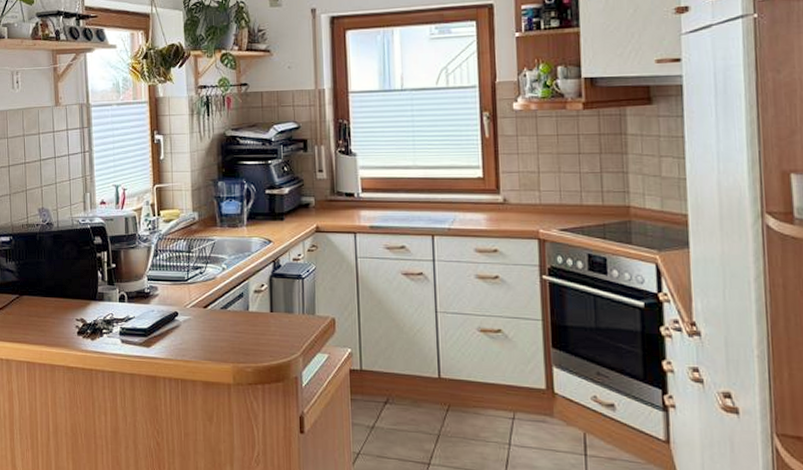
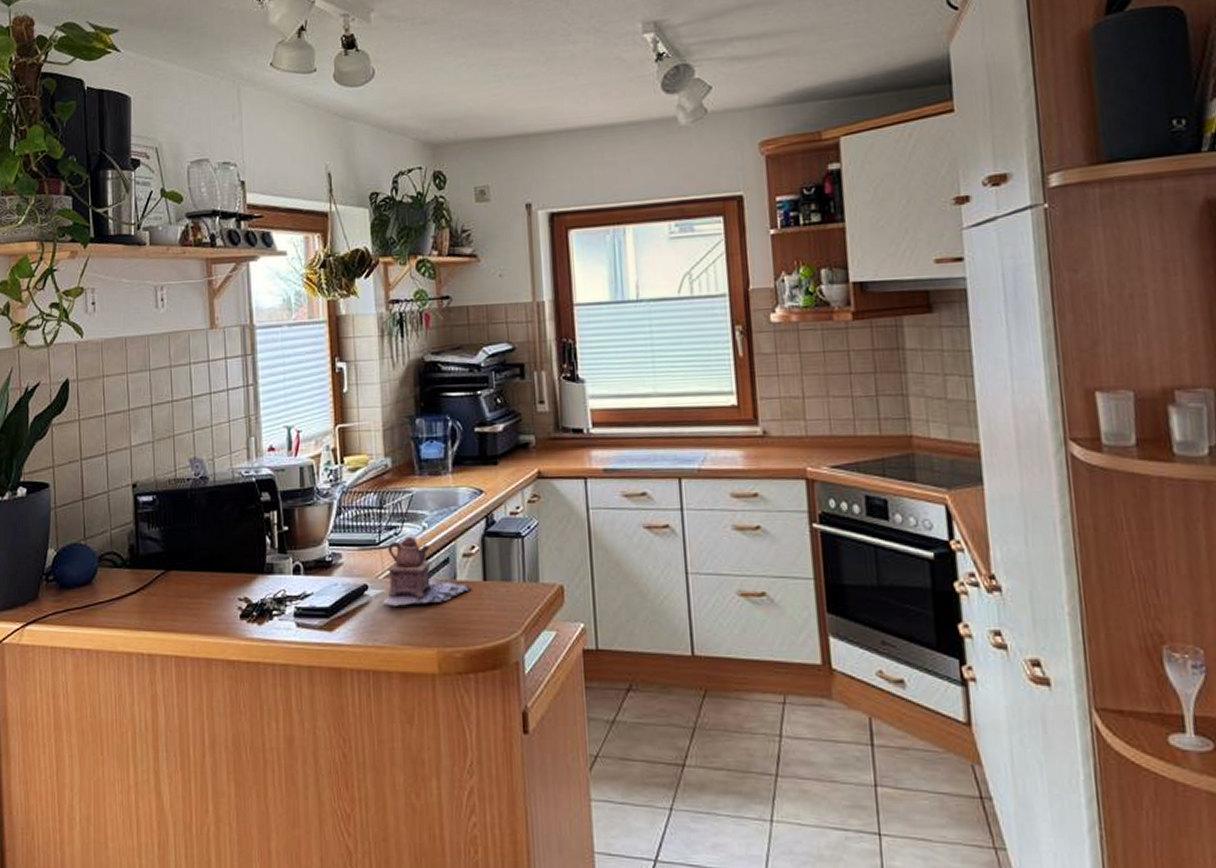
teapot: none [188,275,261,330] -> present [380,536,472,606]

